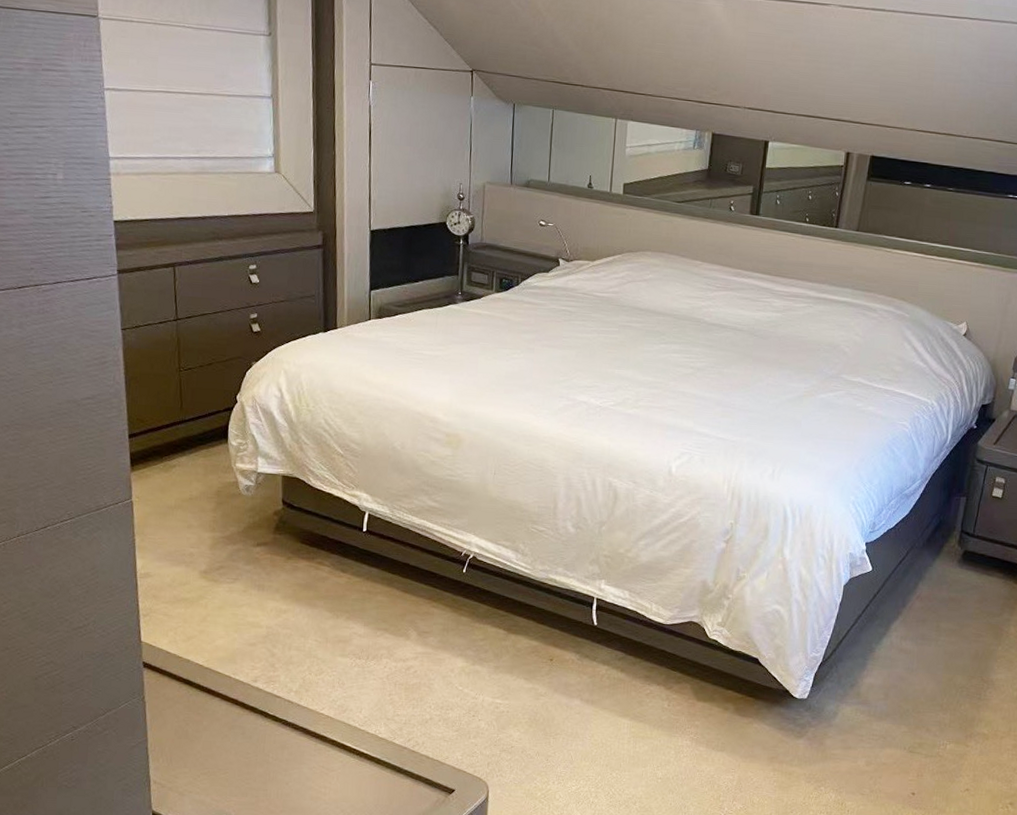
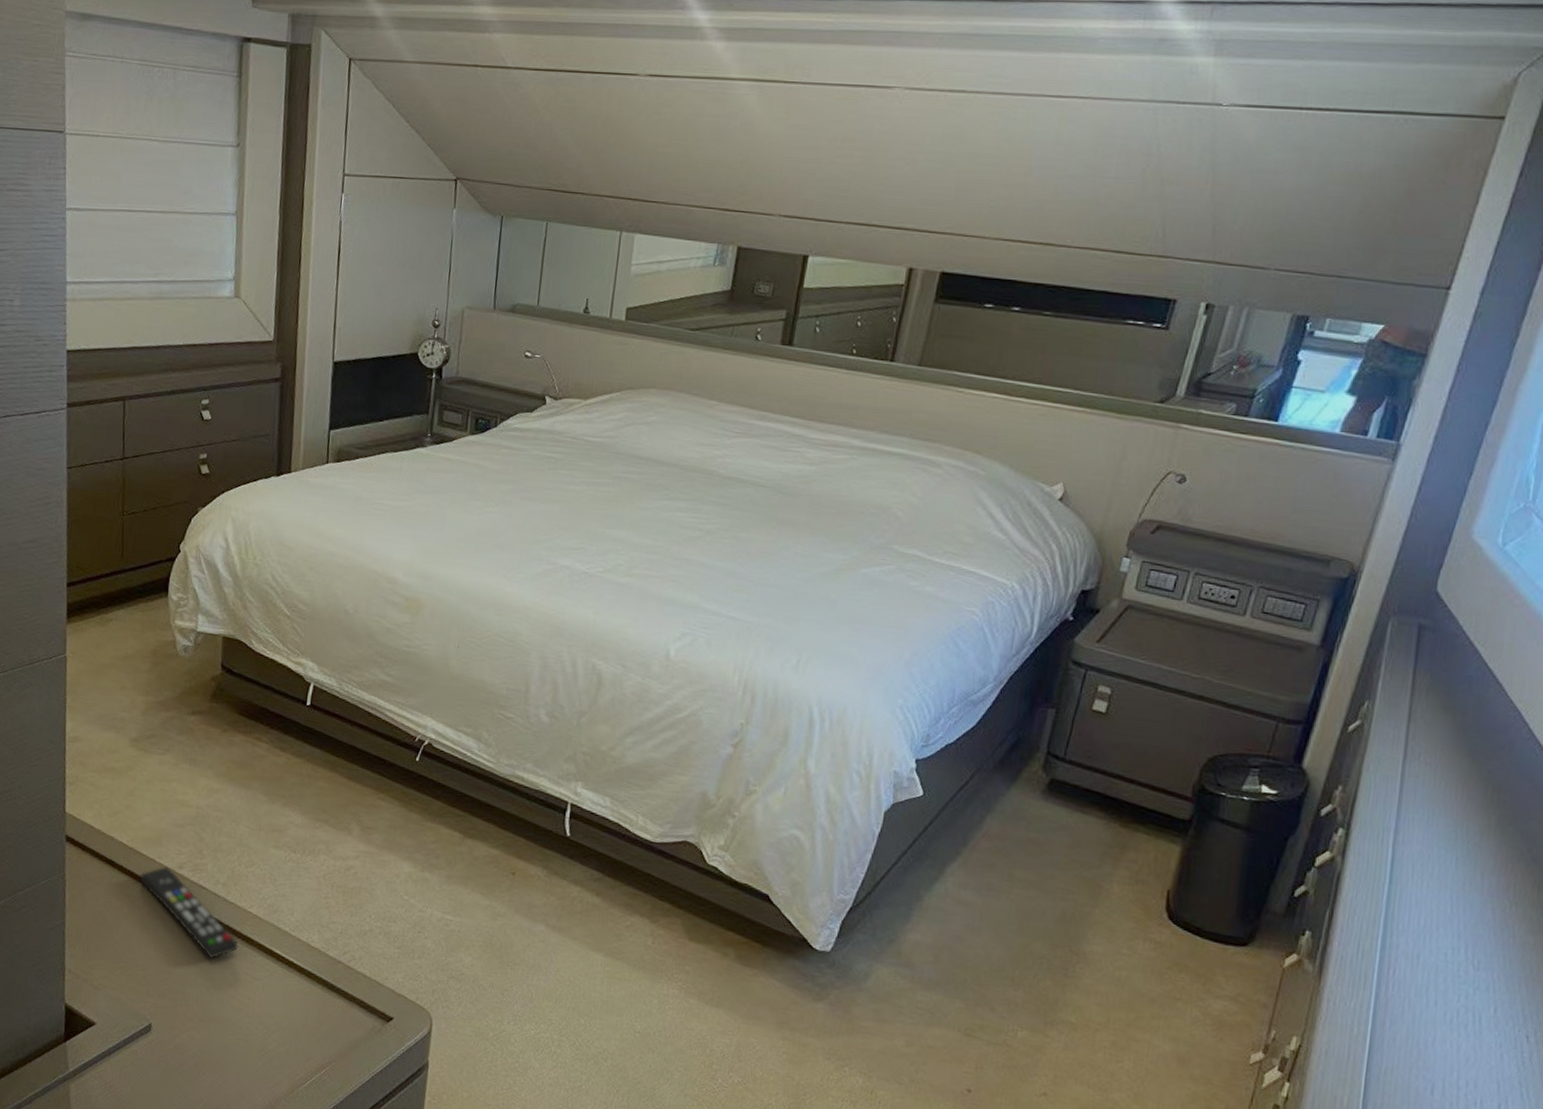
remote control: none [217,681,313,757] -> present [140,866,239,959]

